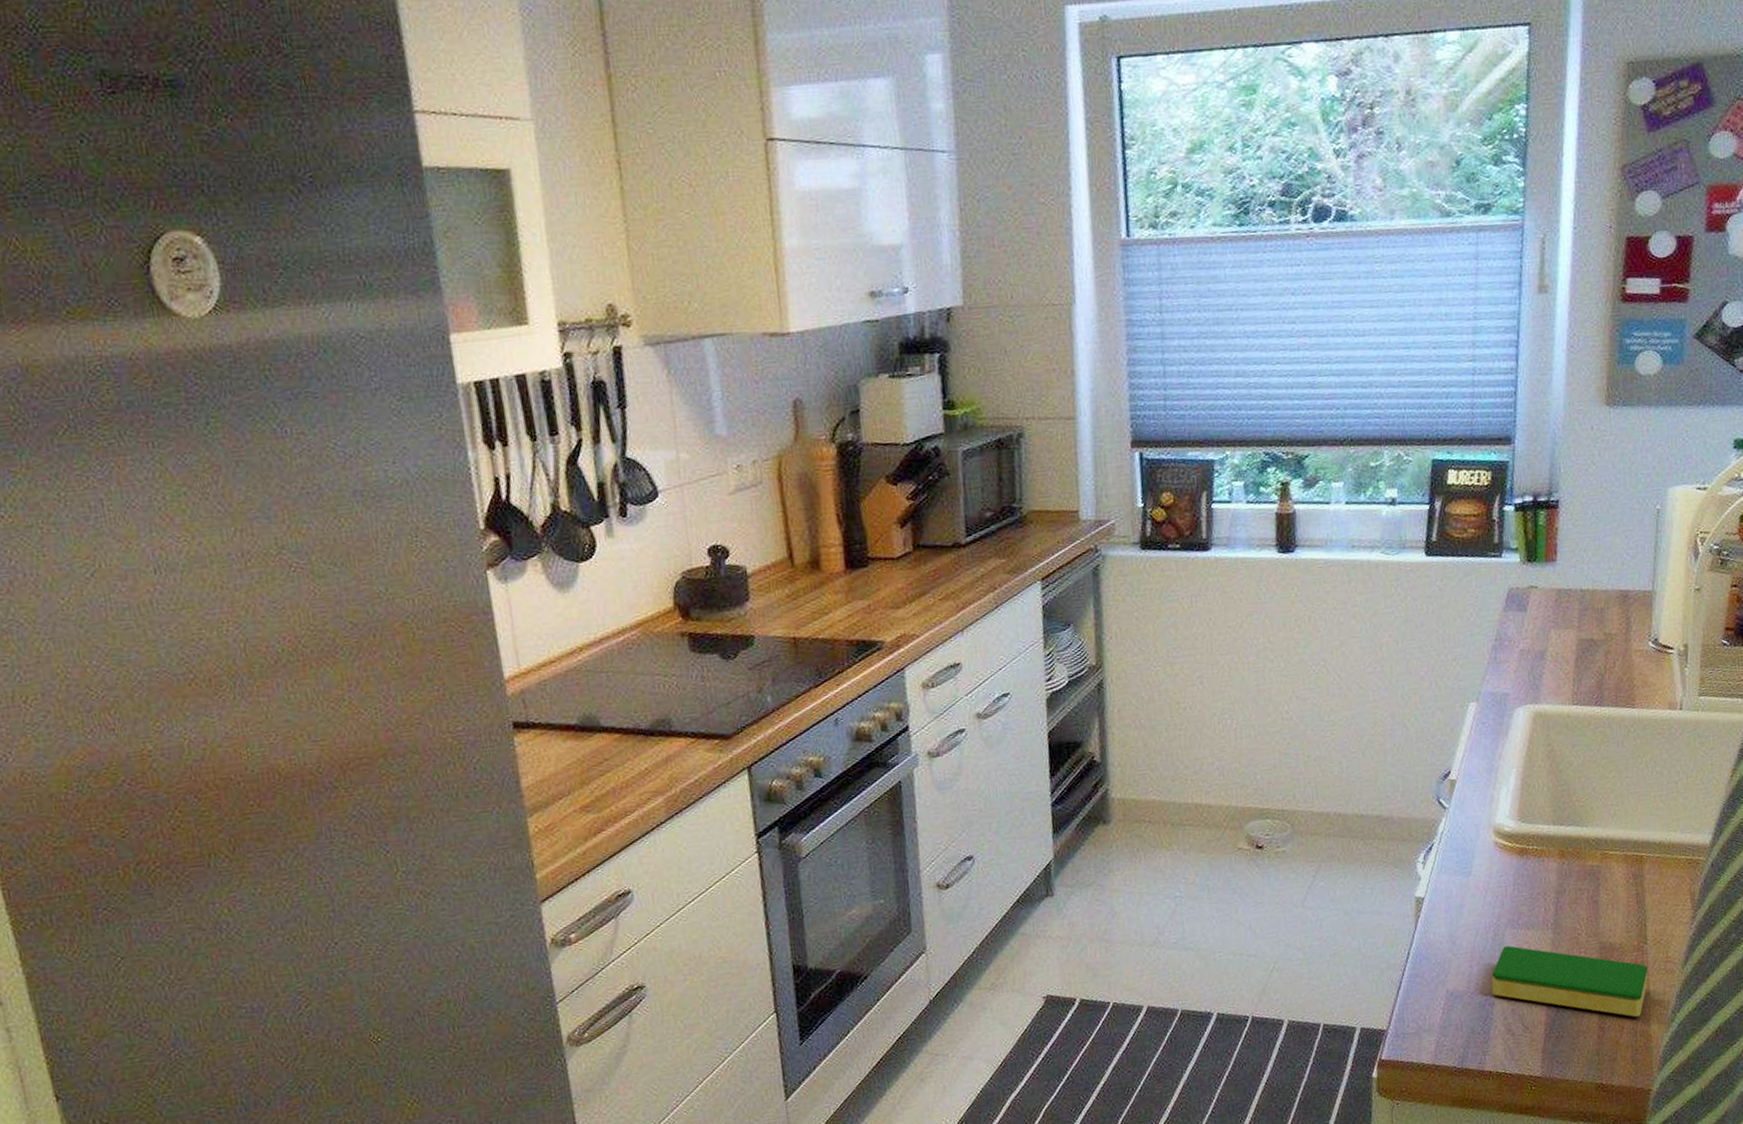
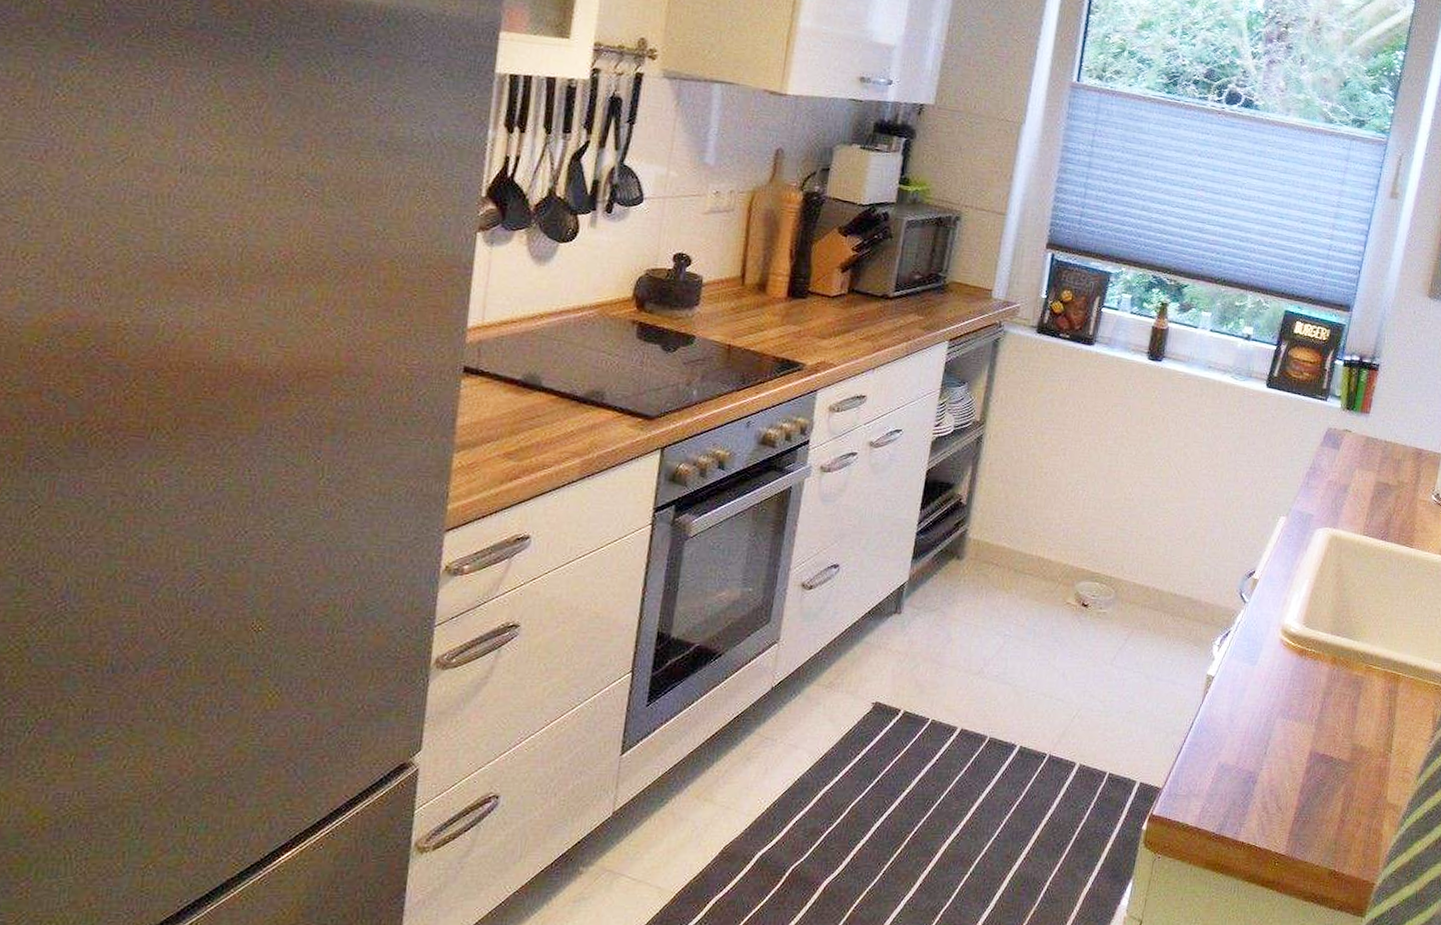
dish sponge: present [1491,946,1648,1017] -> none [1256,733,1389,815]

